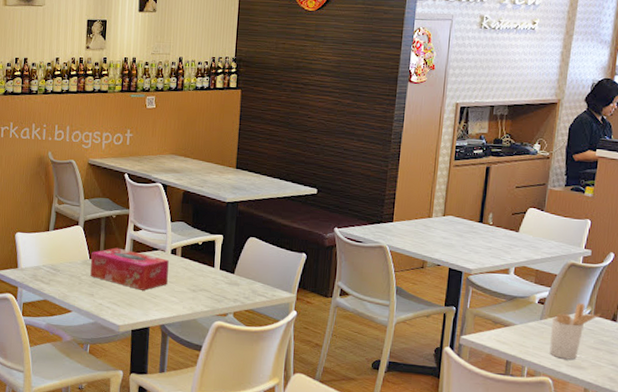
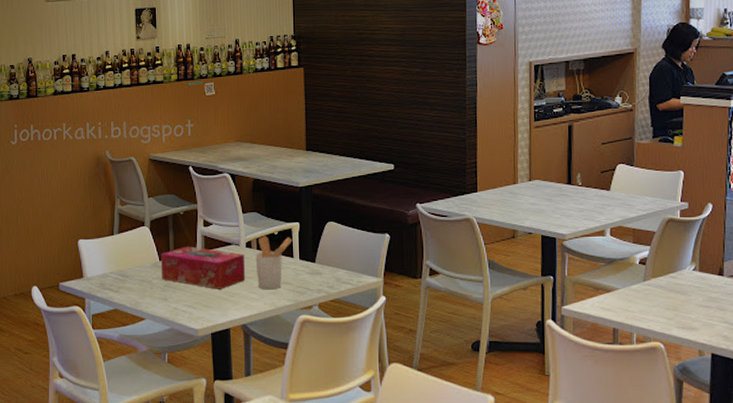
utensil holder: none [178,245,215,295] -> present [255,236,293,290]
utensil holder: present [549,303,601,360] -> none [656,259,707,321]

